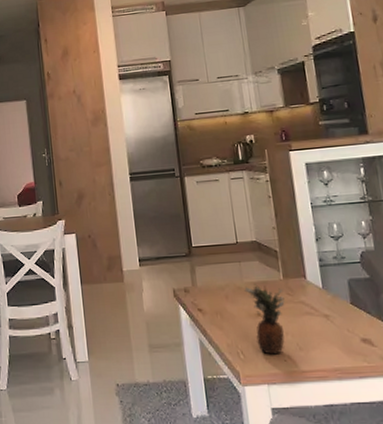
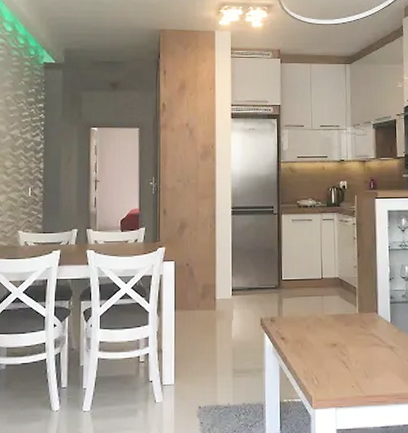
fruit: present [244,284,285,355] -> none [324,316,358,381]

